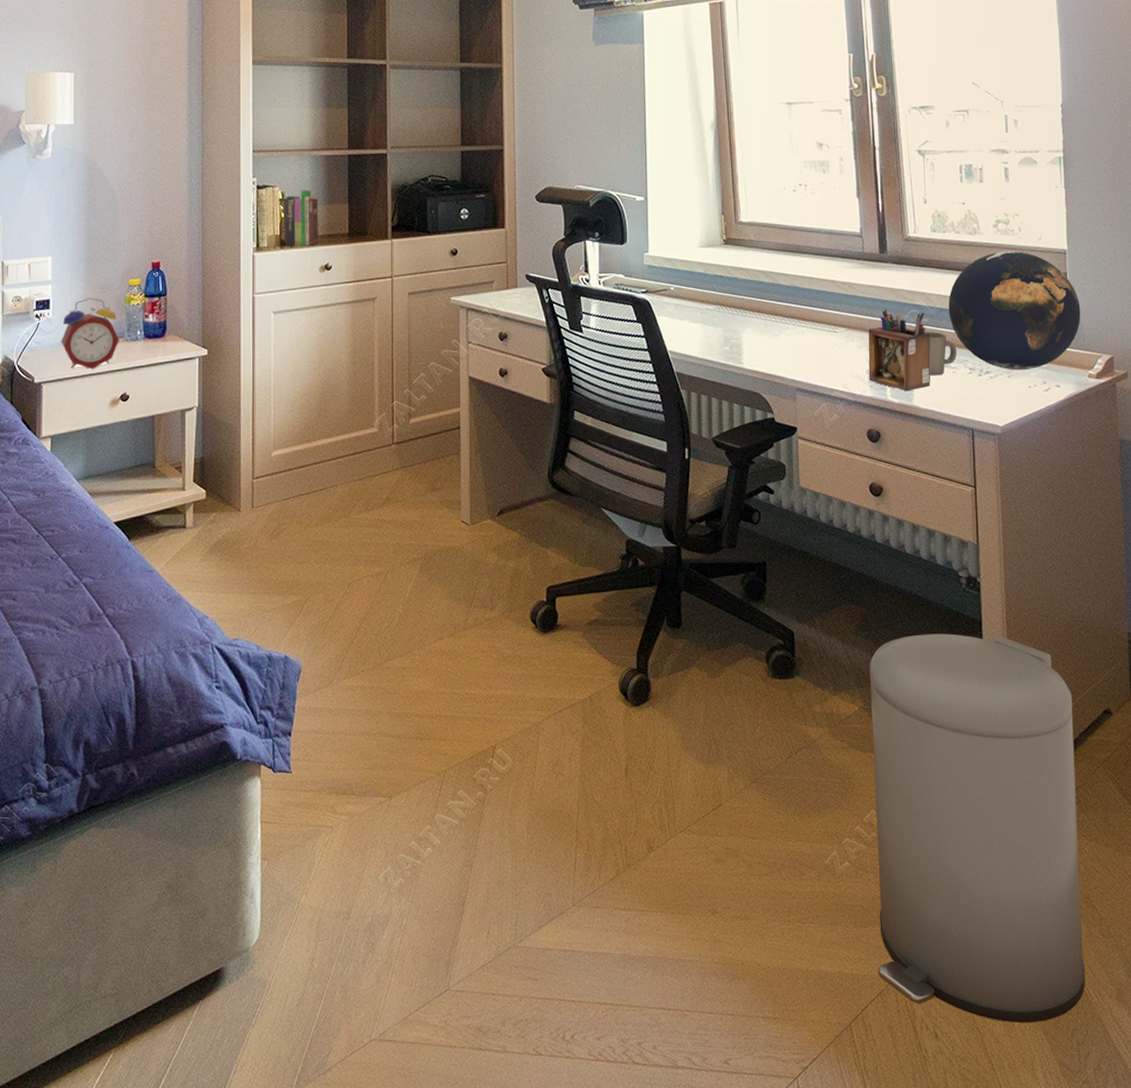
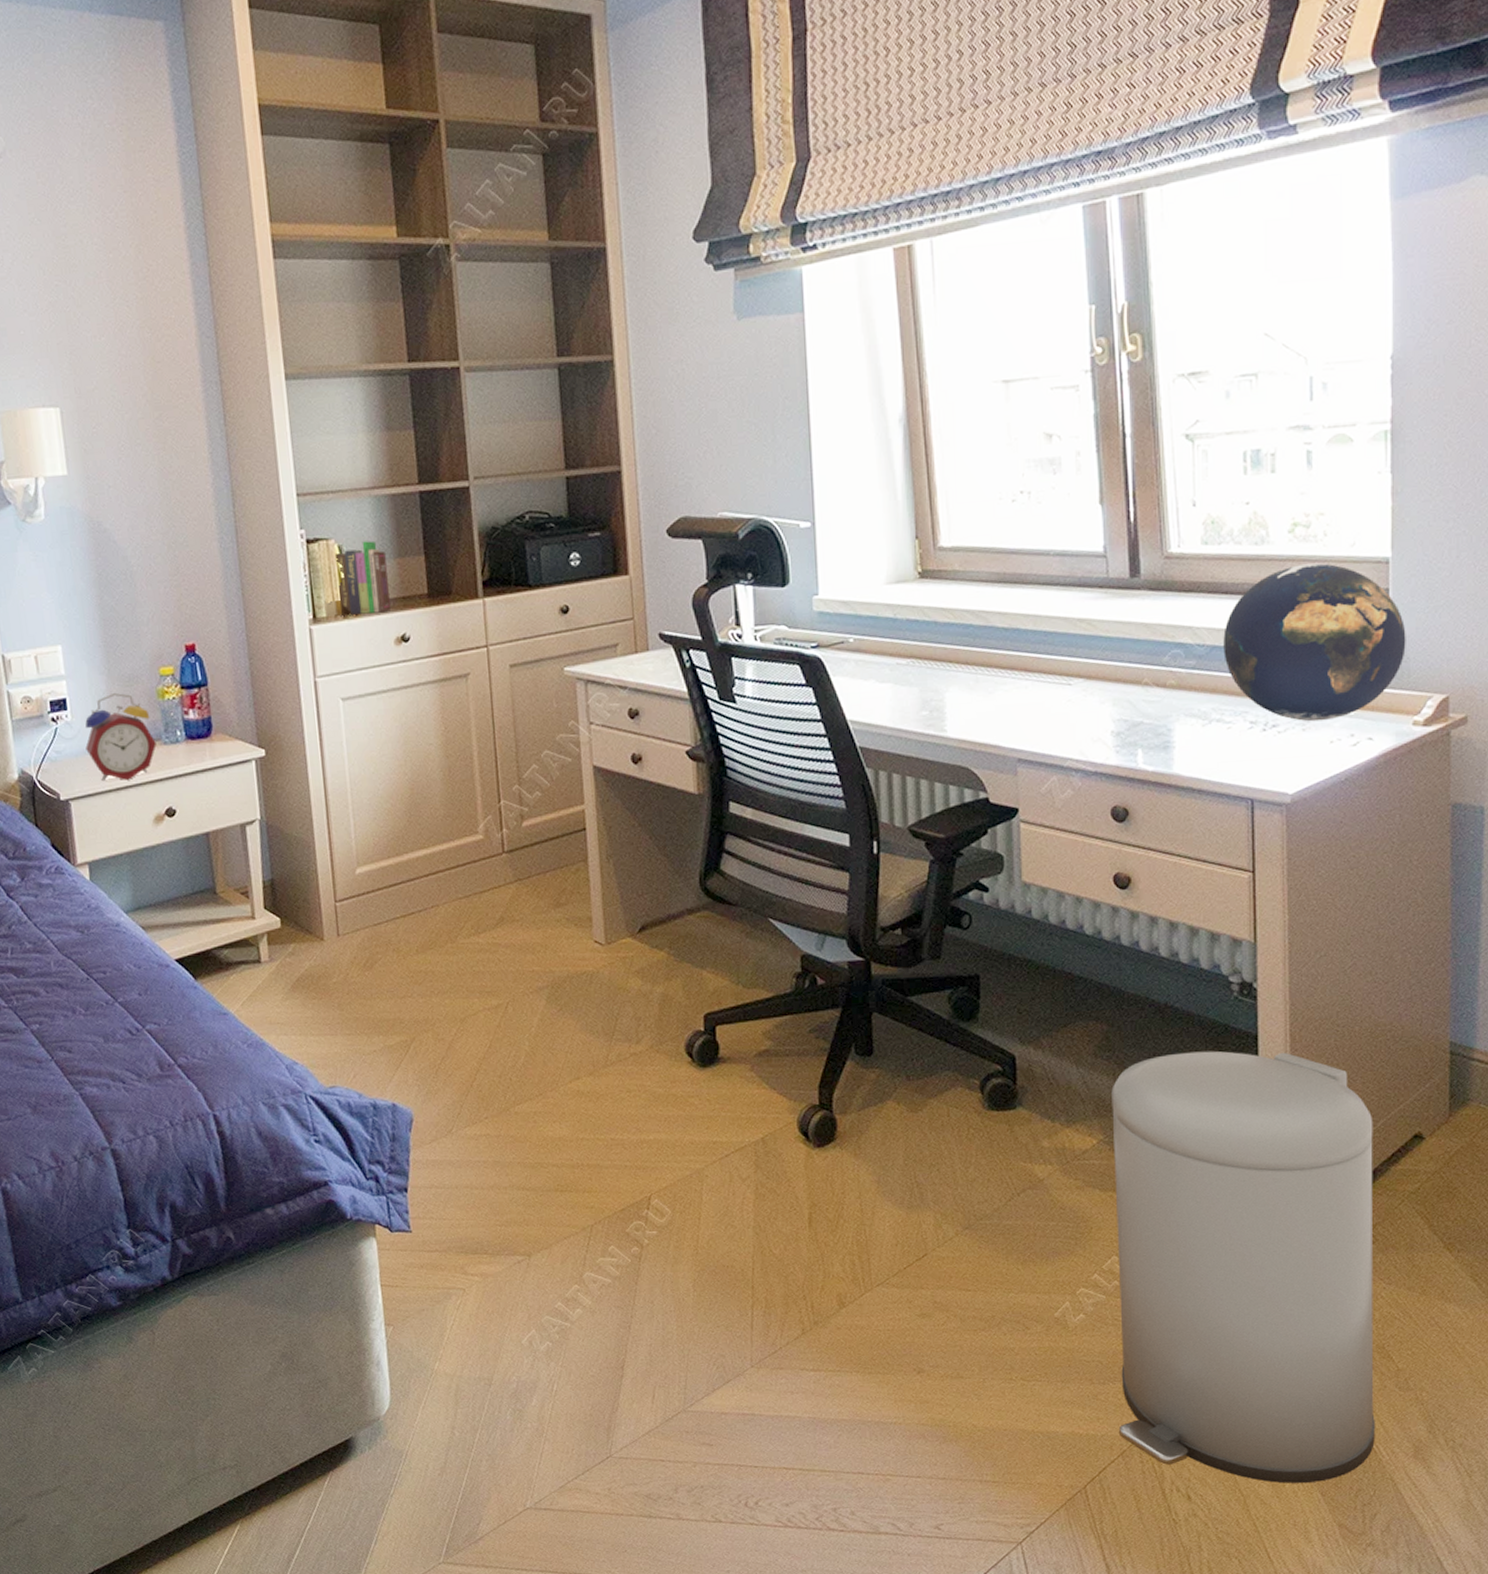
desk organizer: present [868,309,931,391] -> none [1113,650,1198,756]
mug: present [924,331,957,376] -> none [1190,676,1233,734]

